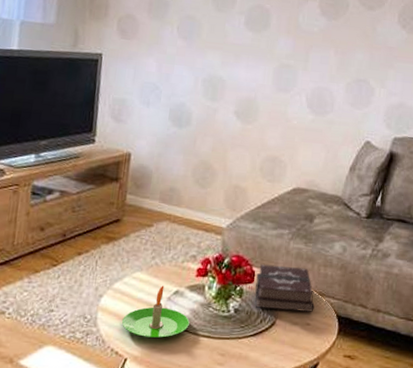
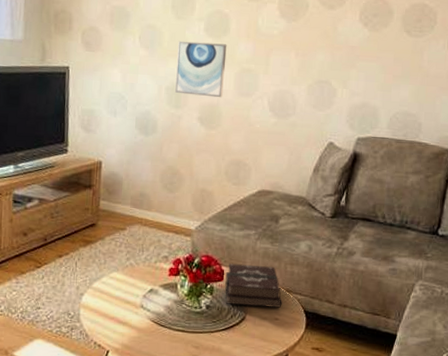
candle: present [122,285,190,338] -> none [103,284,165,332]
wall art: none [212,33,267,92] -> present [175,41,227,98]

